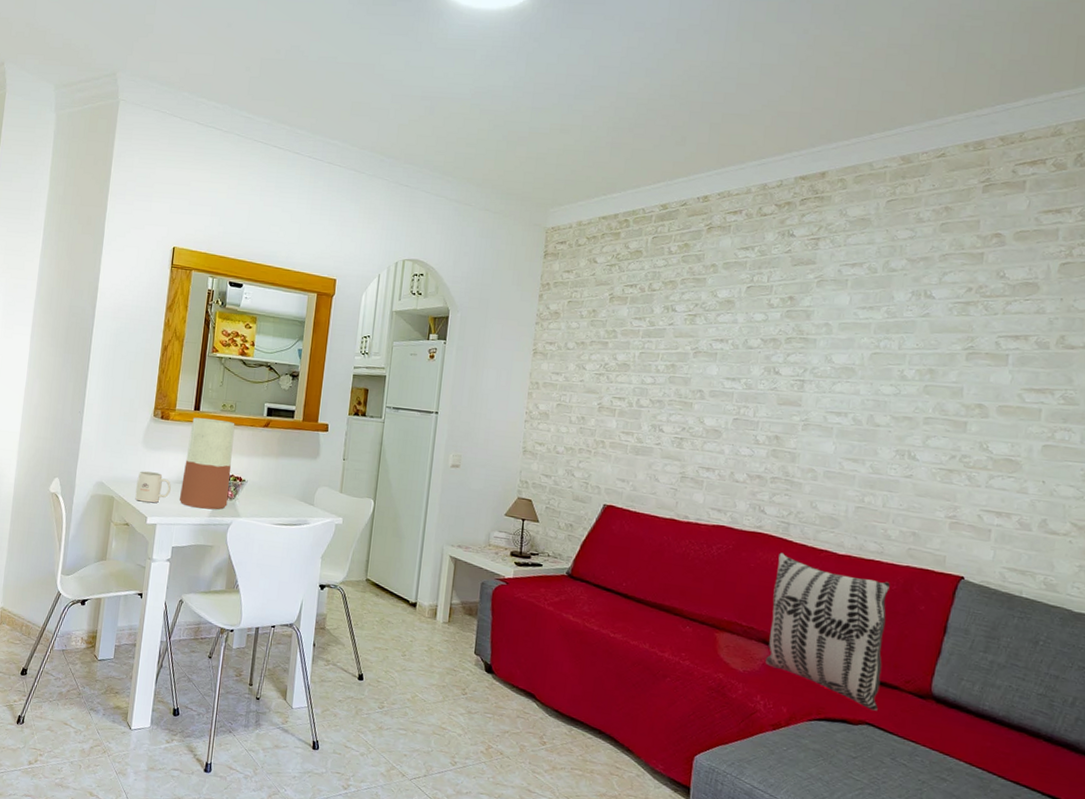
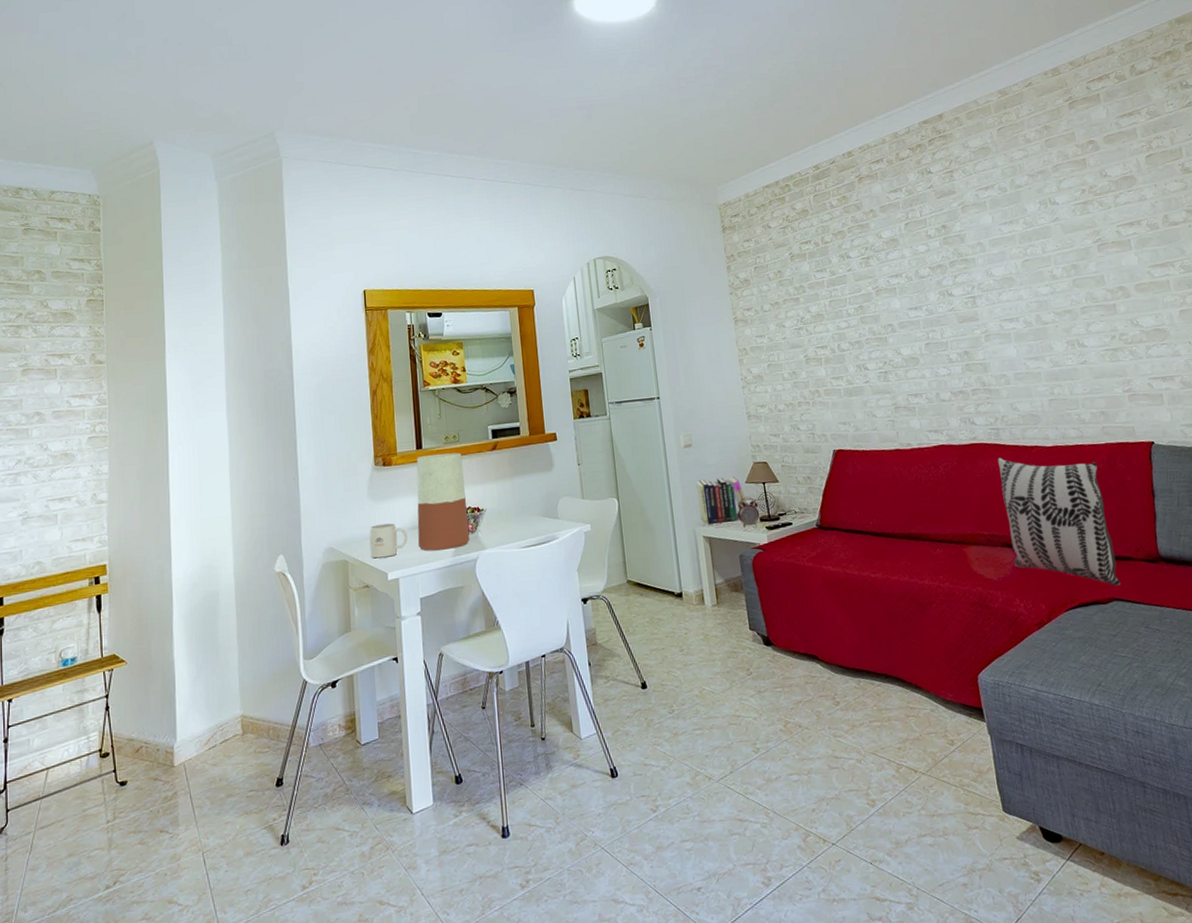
books: none [451,502,502,550] -> present [696,476,747,525]
alarm clock: none [489,528,513,560] -> present [737,496,760,528]

